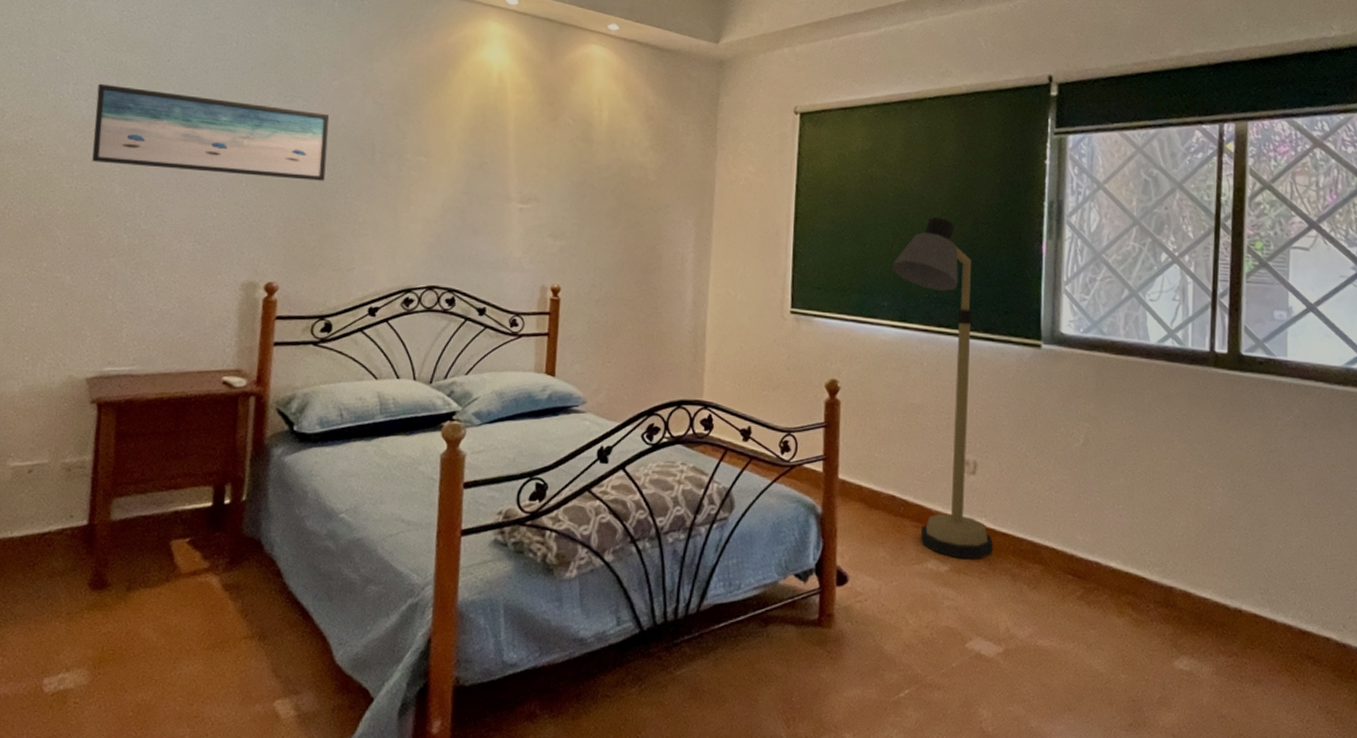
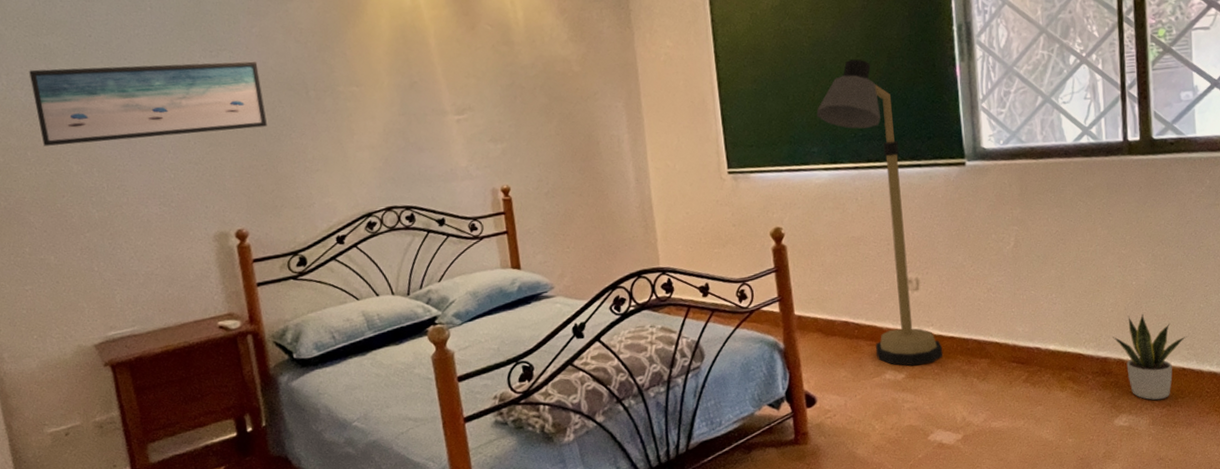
potted plant: none [1179,542,1262,647] -> present [1112,312,1187,401]

